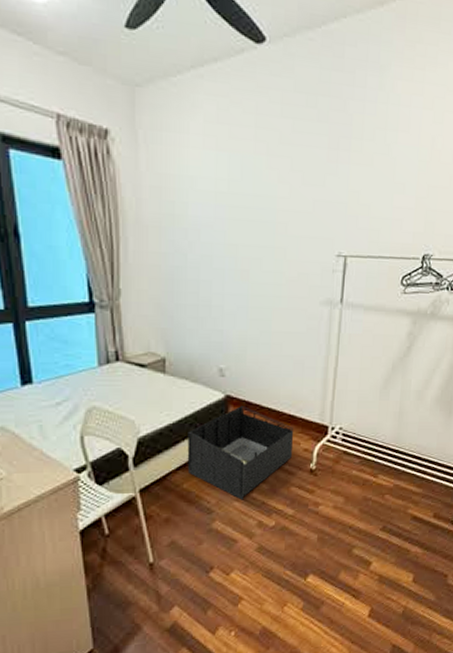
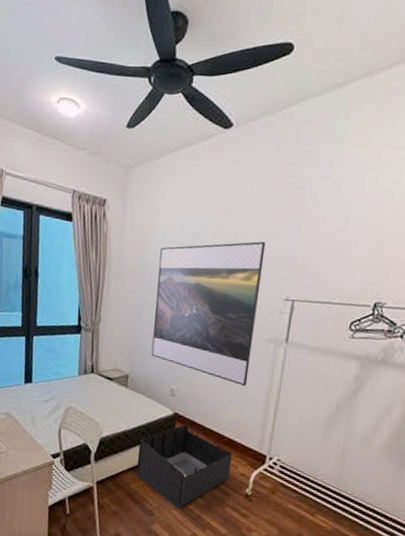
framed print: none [189,188,313,355] -> present [151,241,266,386]

